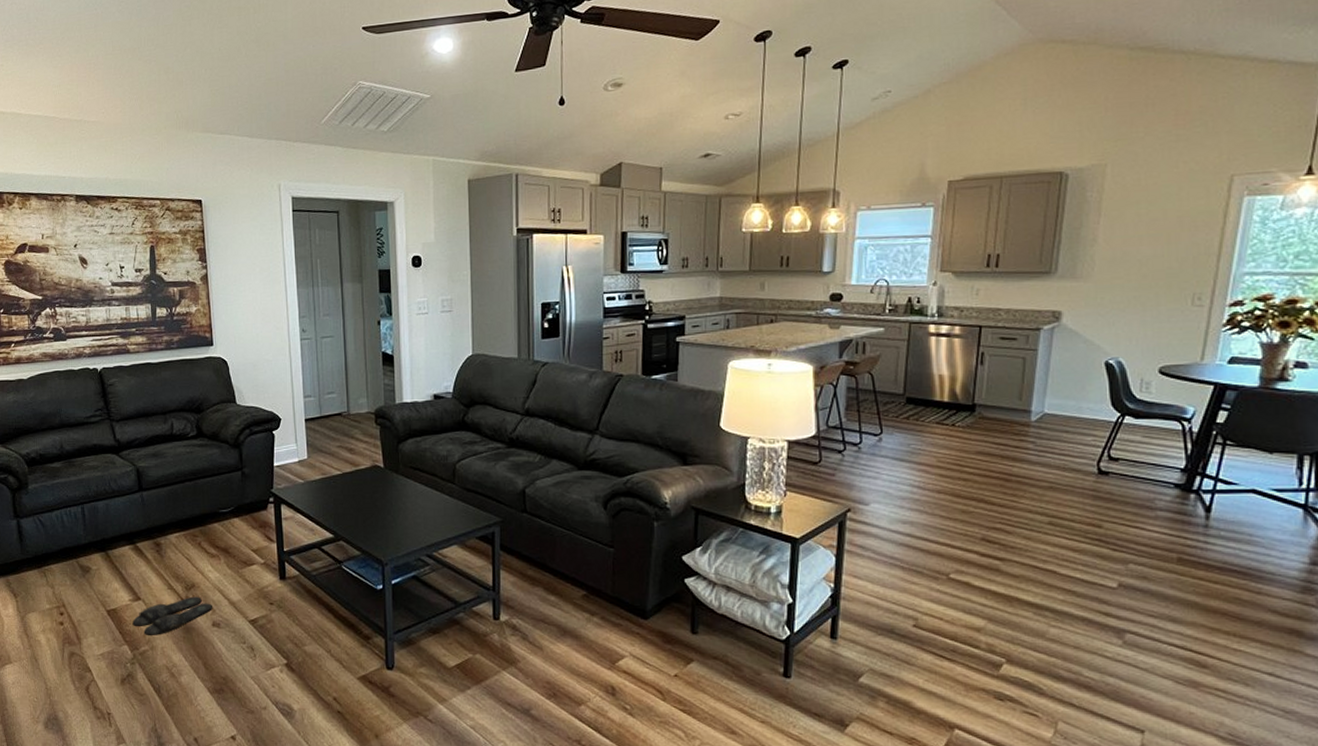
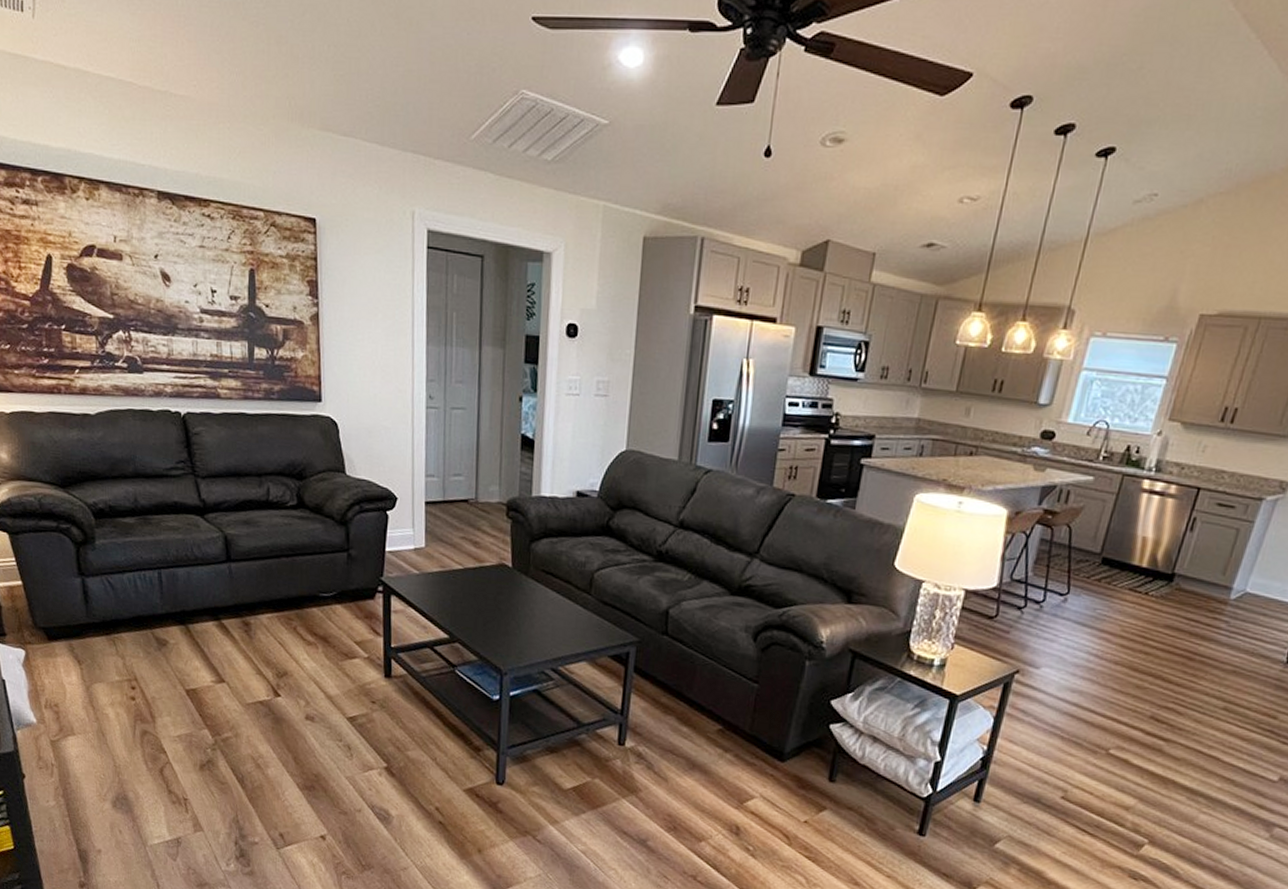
slippers: present [132,596,212,635] -> none [214,685,306,722]

